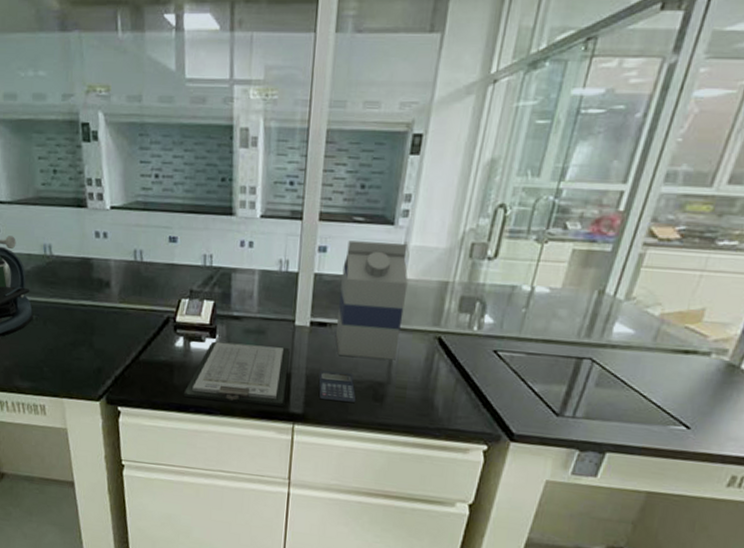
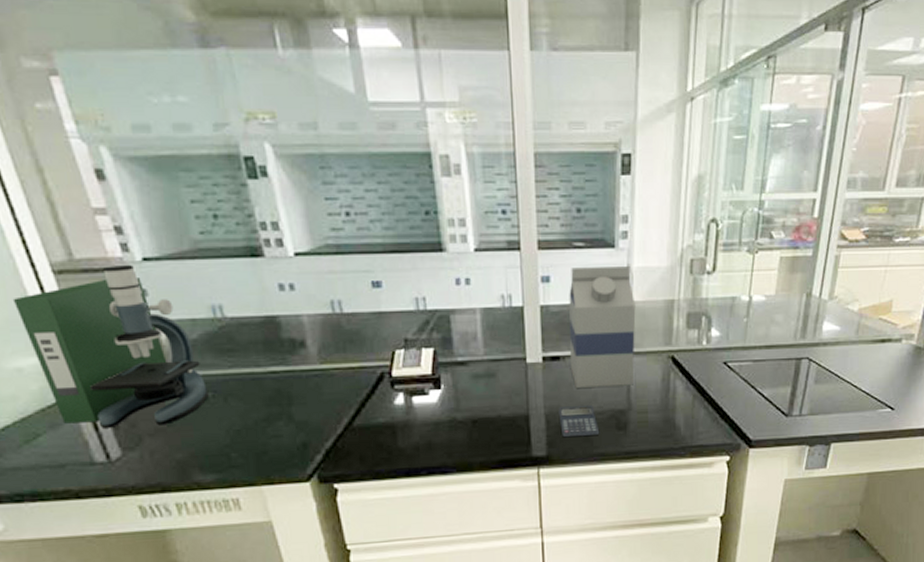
clipboard: present [183,341,290,407] -> none [411,389,525,460]

